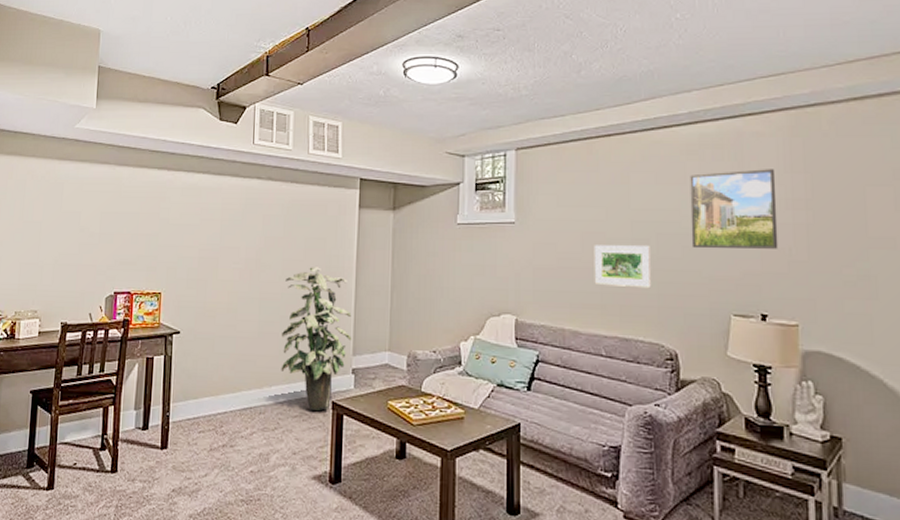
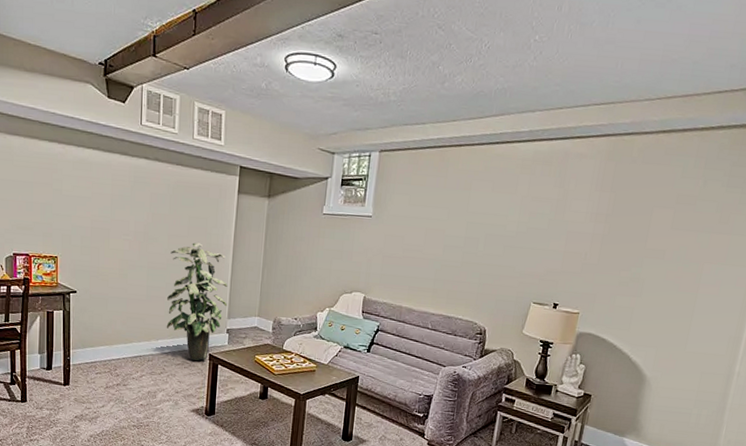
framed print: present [594,245,652,289] -> none [431,240,479,279]
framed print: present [690,169,779,249] -> none [511,186,588,253]

